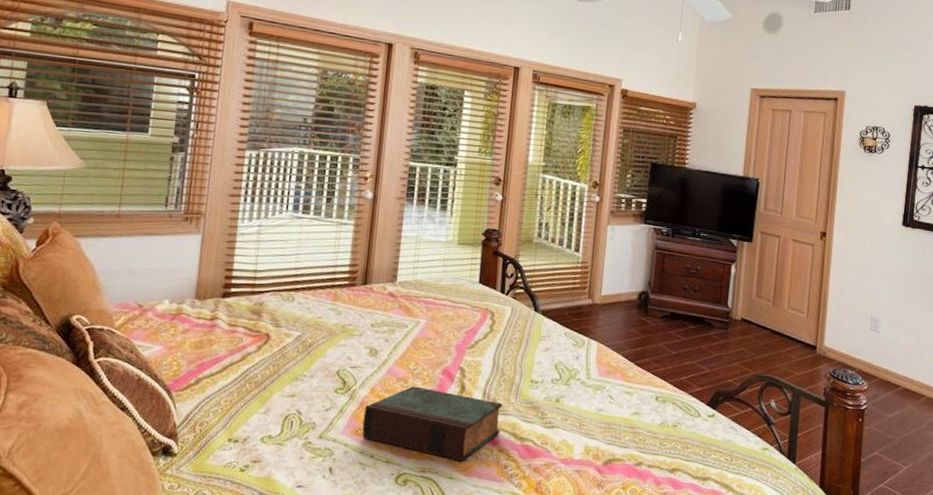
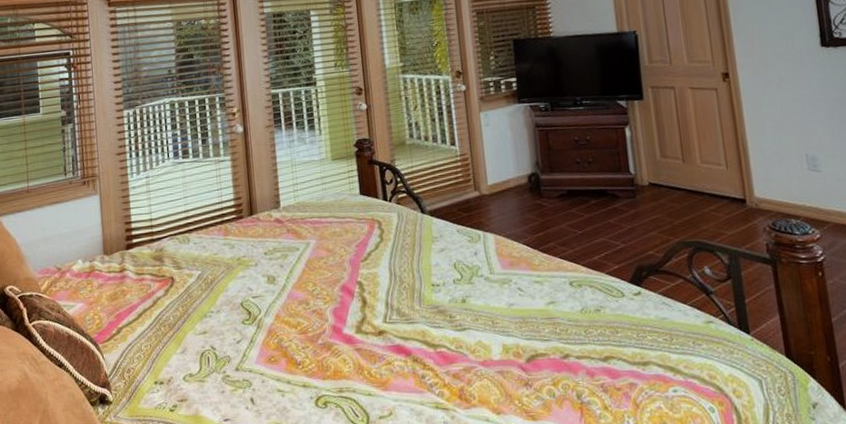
book: present [362,386,503,462] -> none [273,307,411,377]

